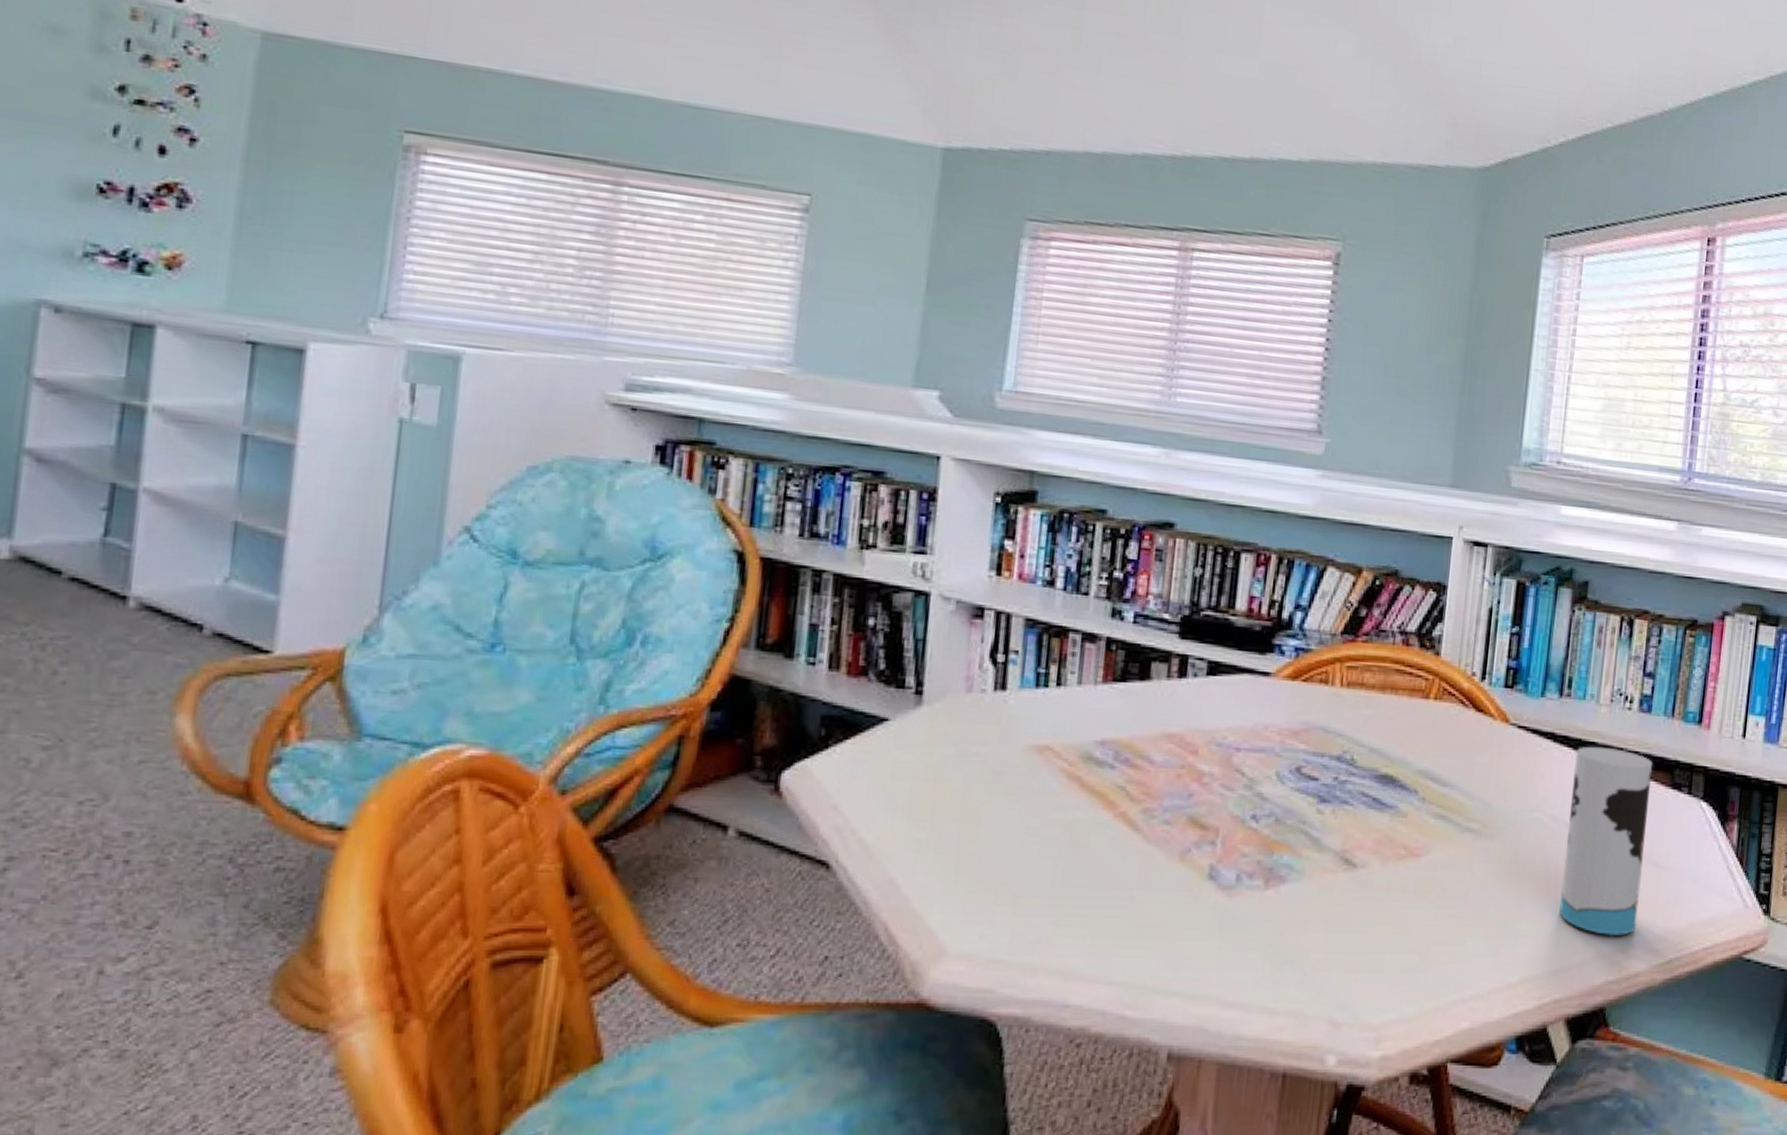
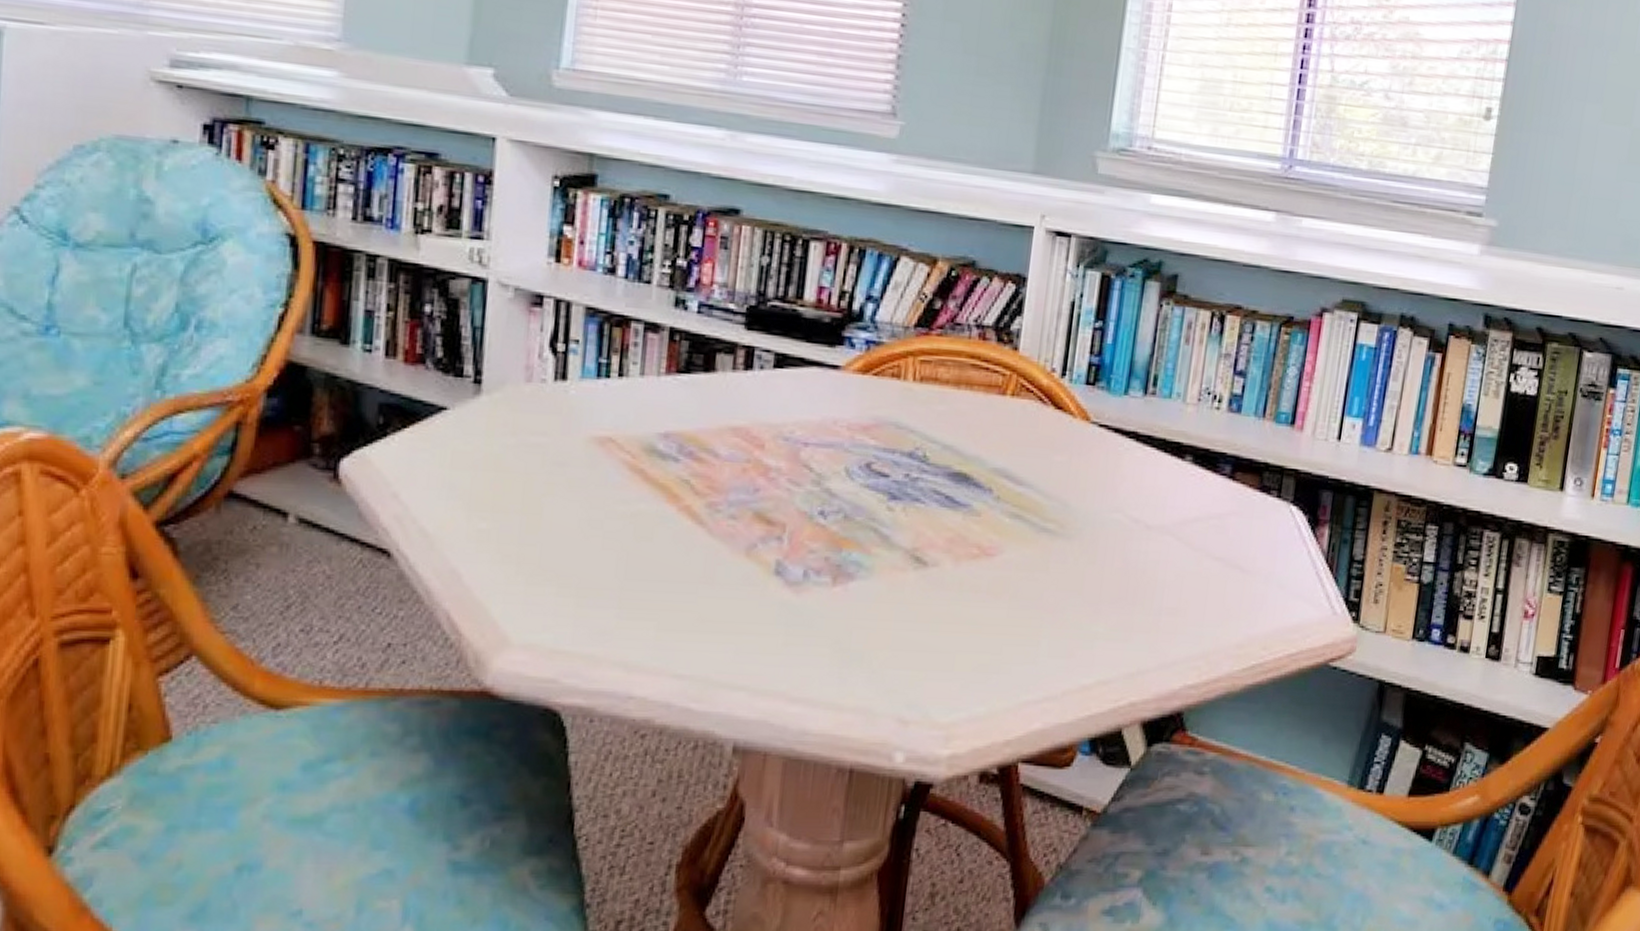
cup: present [1559,746,1653,937] -> none [1138,446,1241,641]

